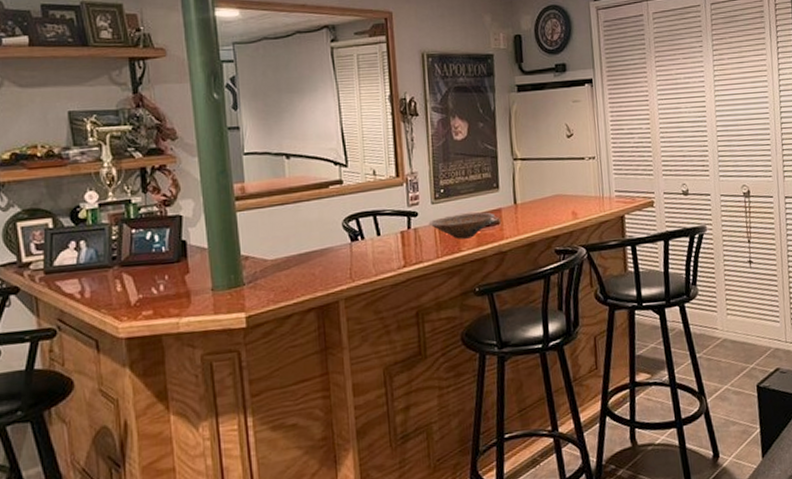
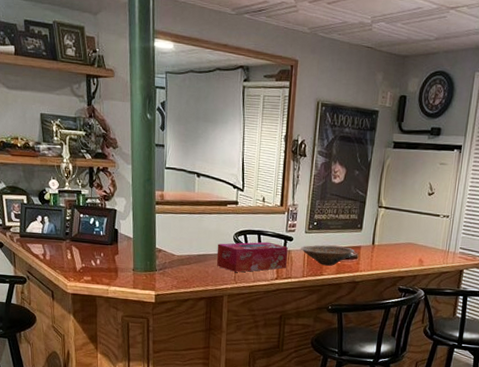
tissue box: none [322,222,415,268] -> present [216,241,288,272]

